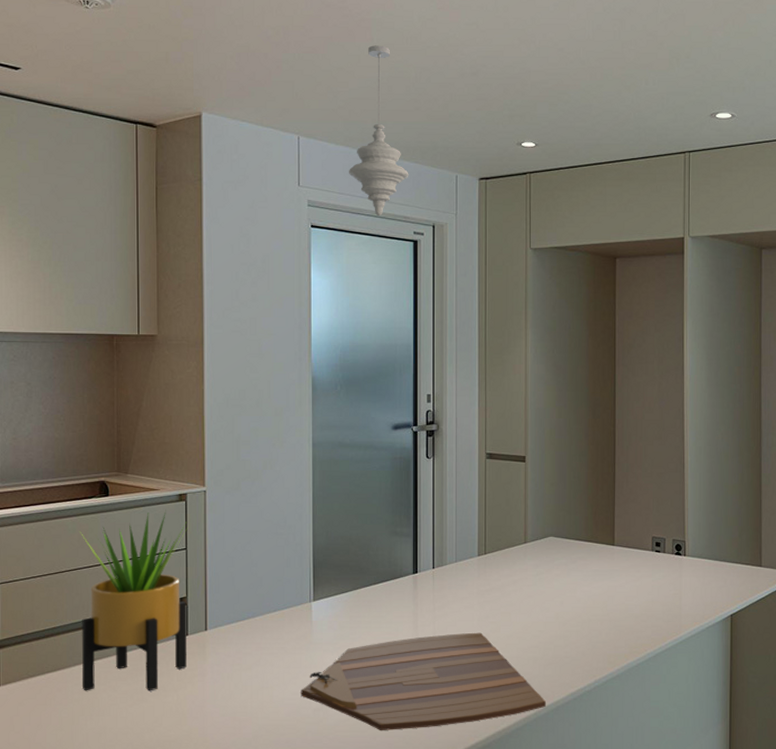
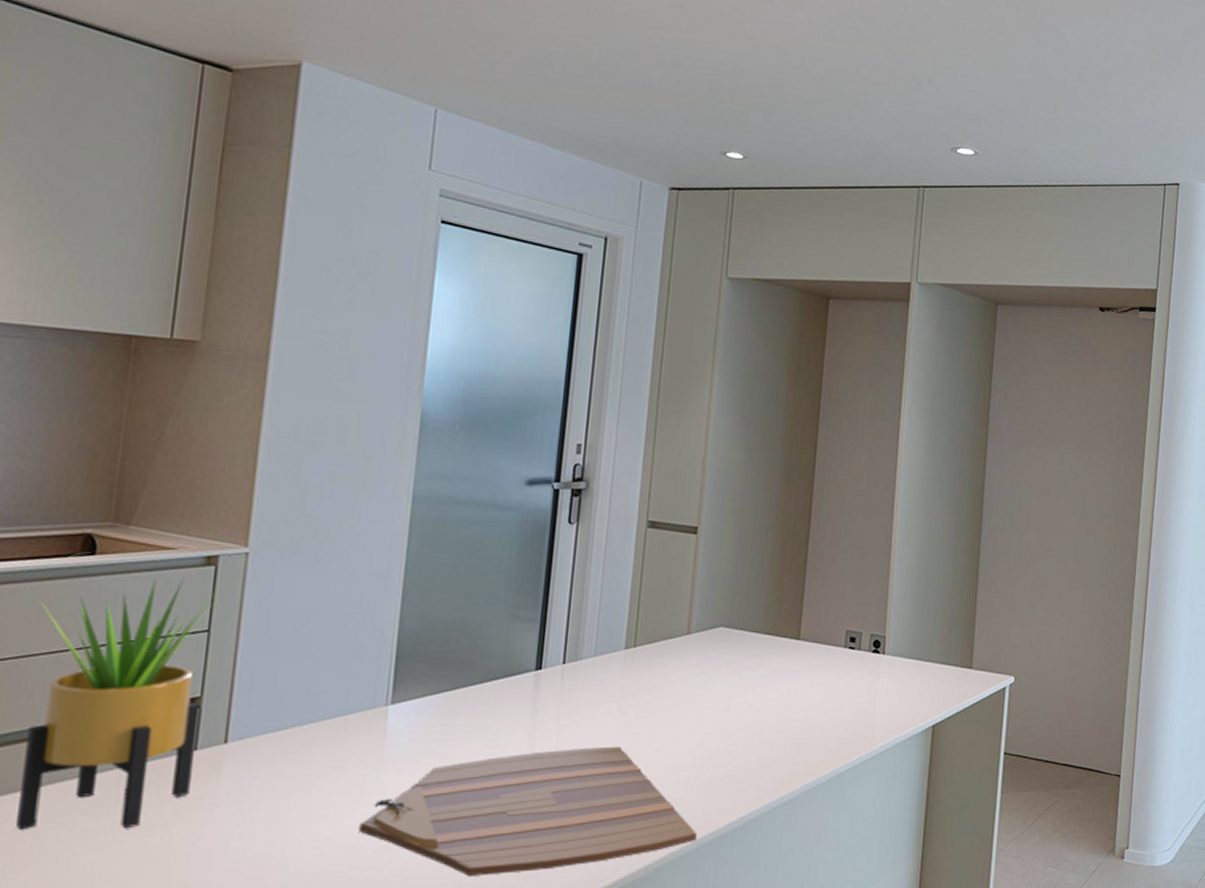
pendant light: present [349,45,409,217] -> none [500,12,580,220]

